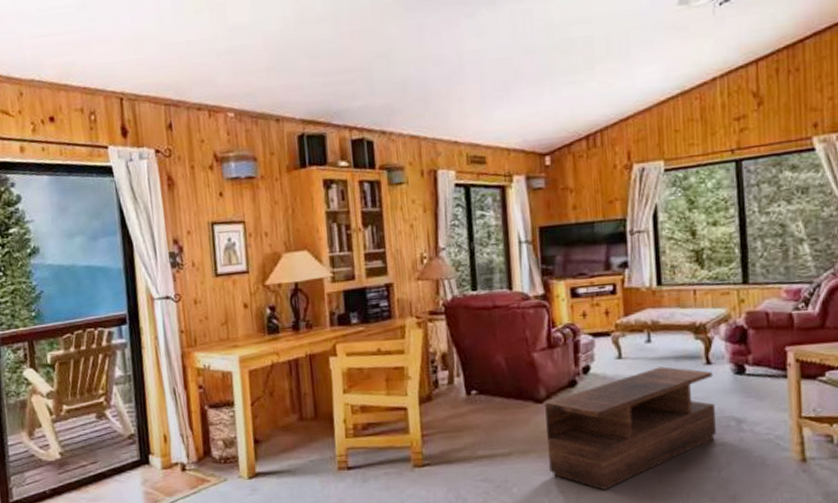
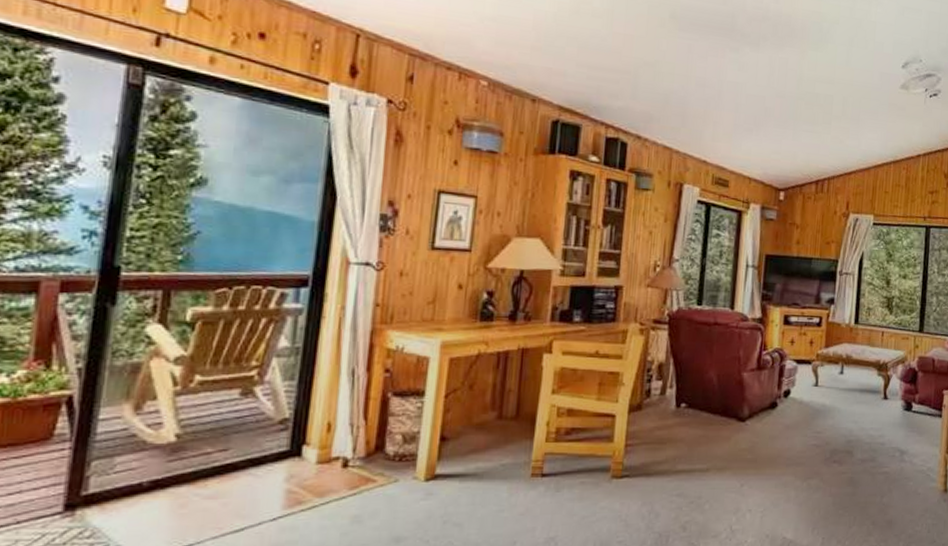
coffee table: present [545,366,716,491] -> none [741,397,888,511]

